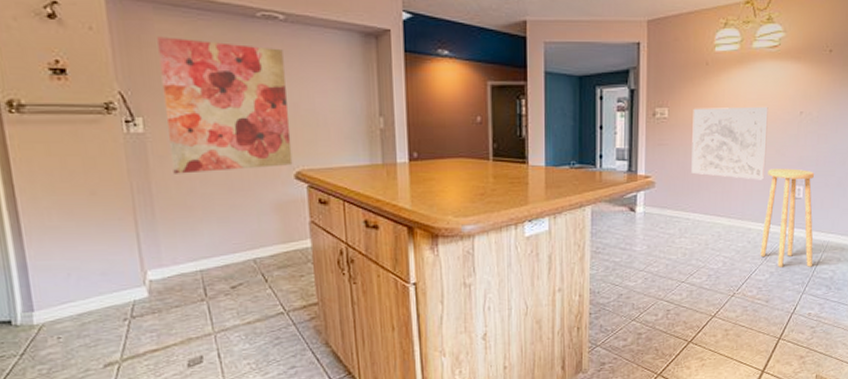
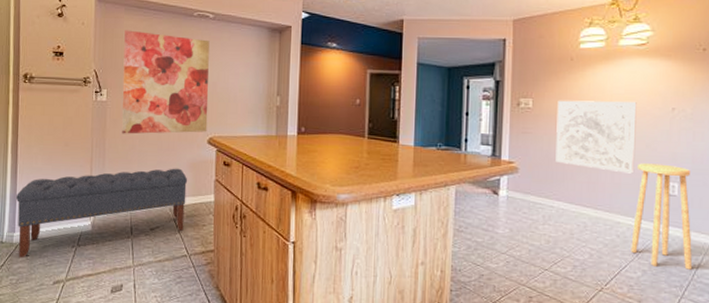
bench: none [26,211,276,343] -> present [15,168,188,258]

